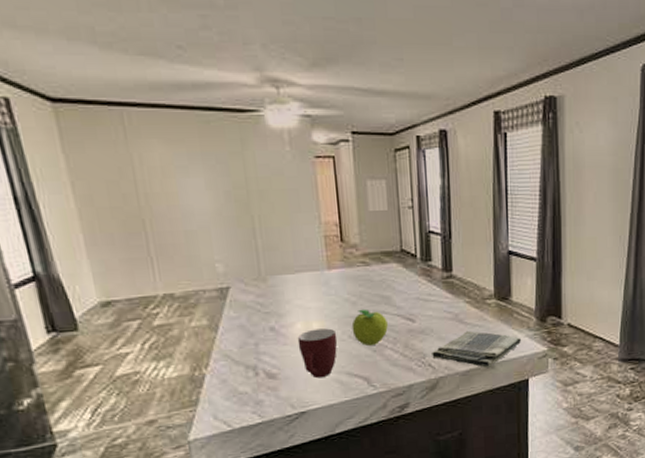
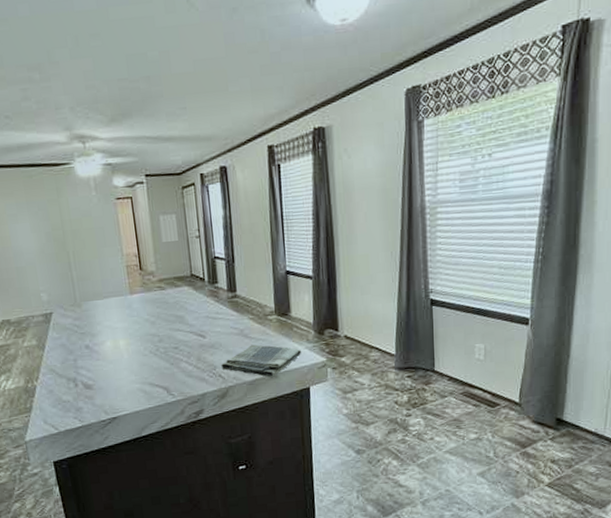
mug: present [297,328,338,379] -> none [107,345,141,389]
fruit: present [351,309,388,347] -> none [151,327,183,360]

